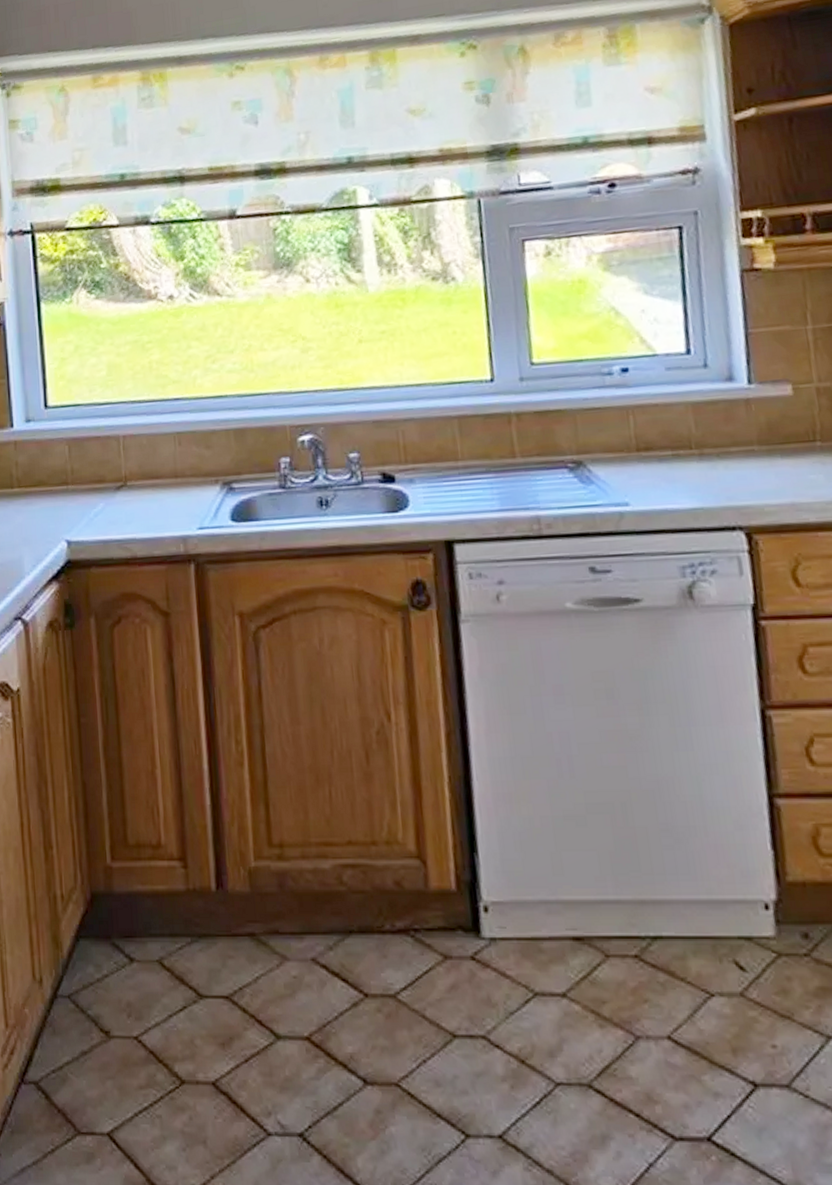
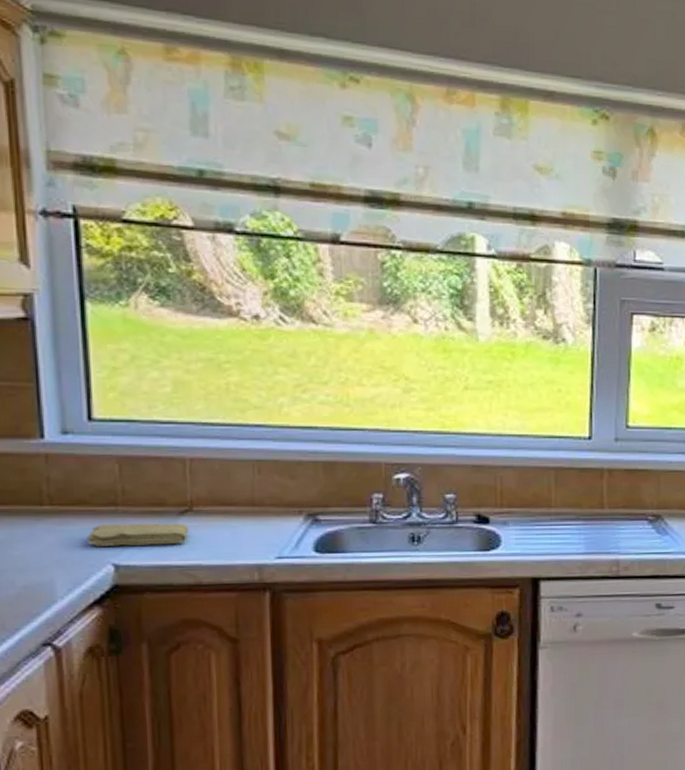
washcloth: none [46,498,124,524] -> present [87,522,189,546]

